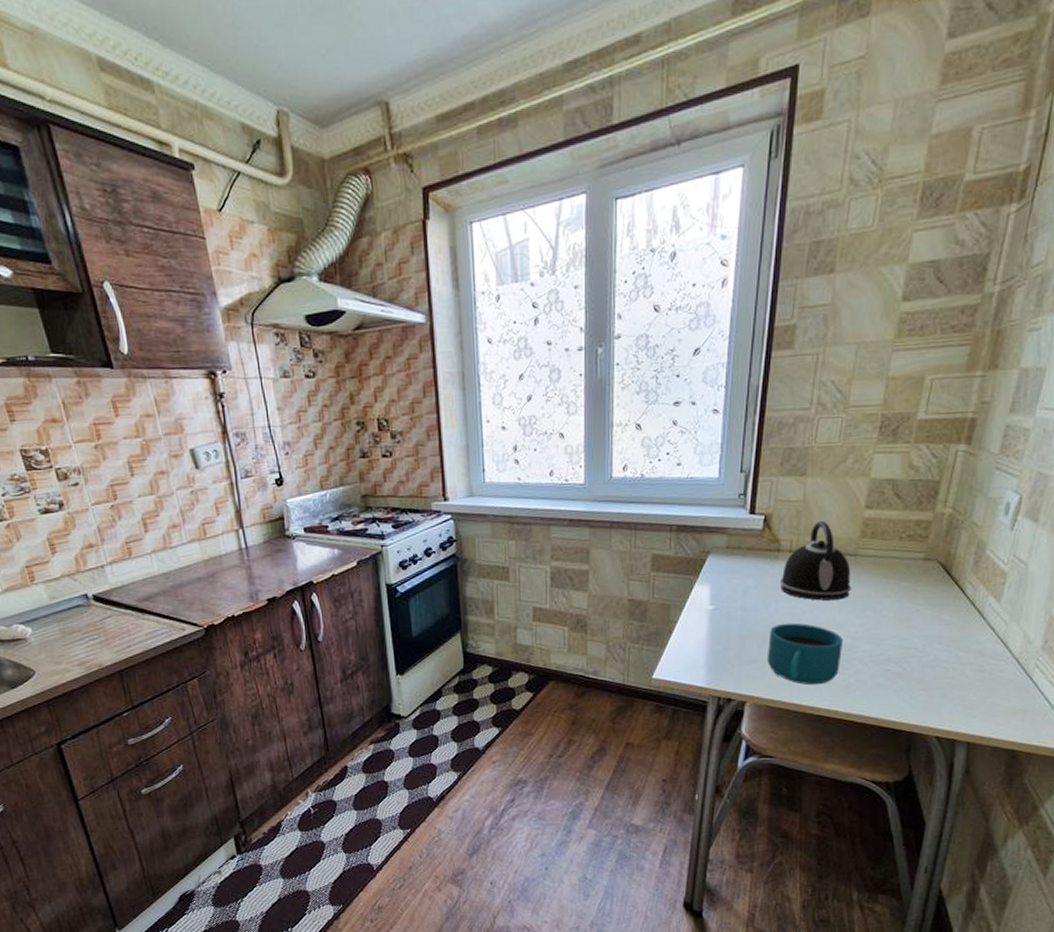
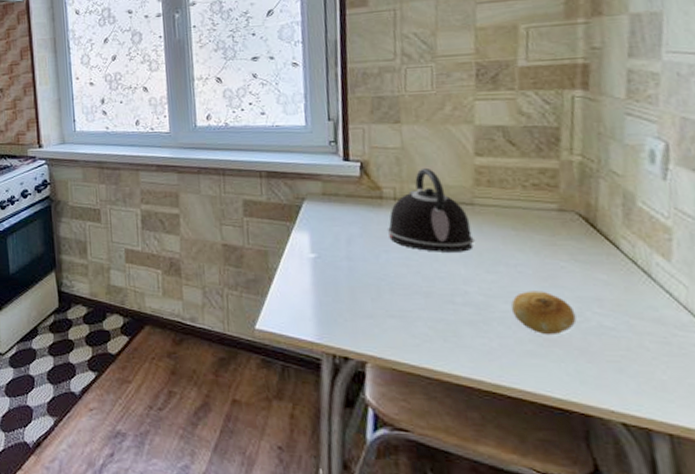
cup: present [768,622,843,685] -> none [383,275,476,348]
fruit: none [870,631,920,670] -> present [510,291,577,335]

